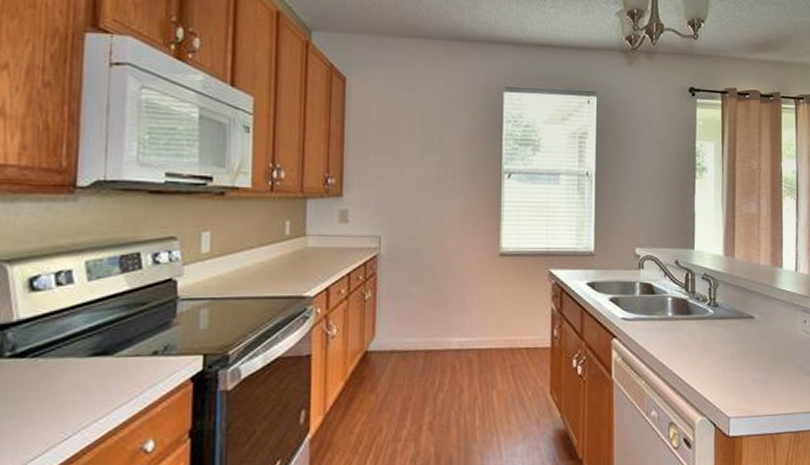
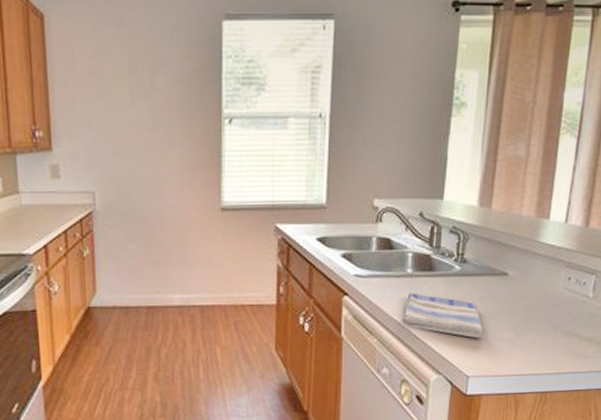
dish towel: none [665,335,738,379] -> present [400,292,483,339]

